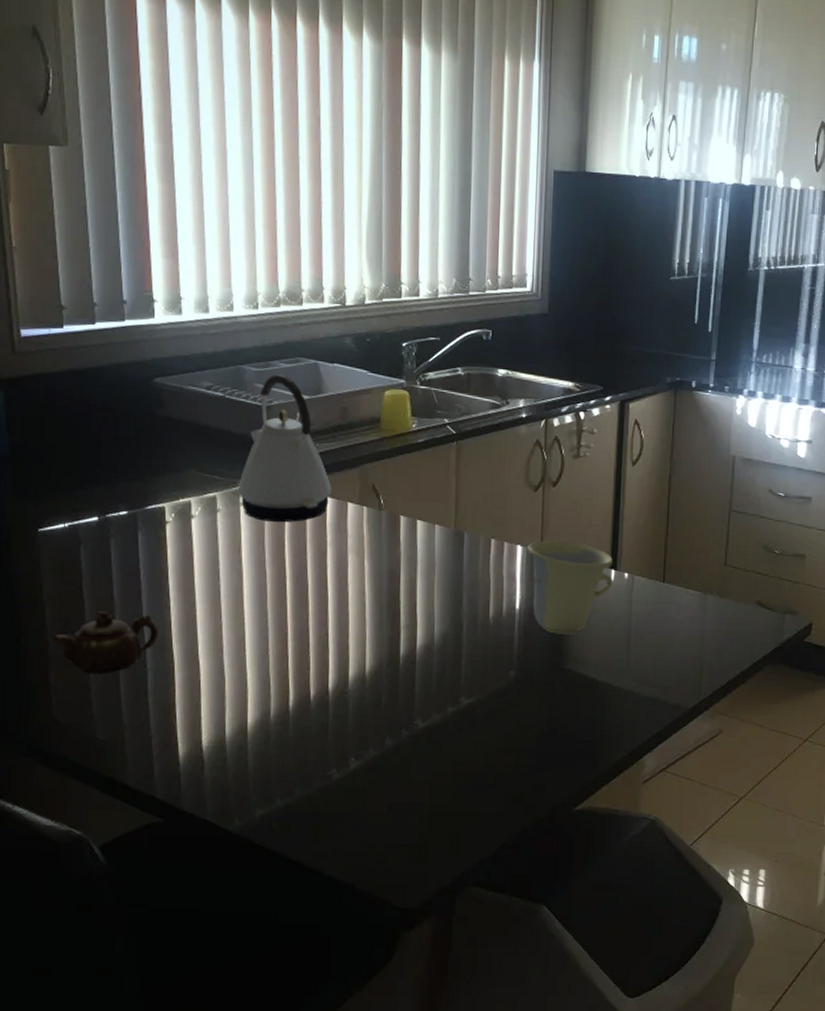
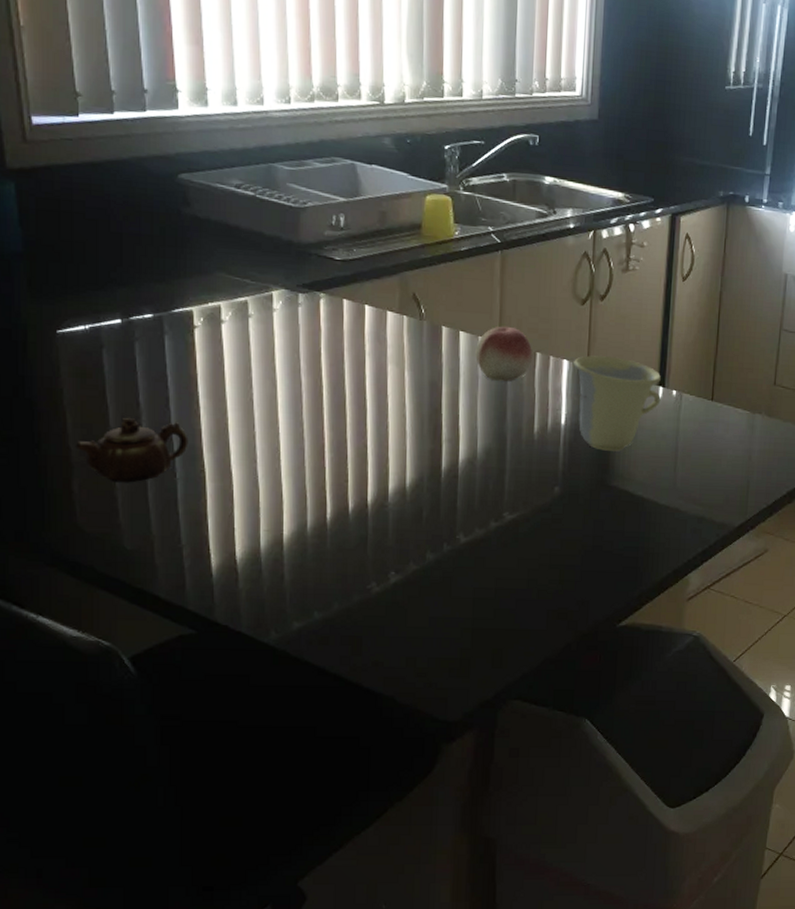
kettle: present [237,374,332,523] -> none [270,174,370,331]
fruit: none [432,514,488,568] -> present [475,326,533,382]

